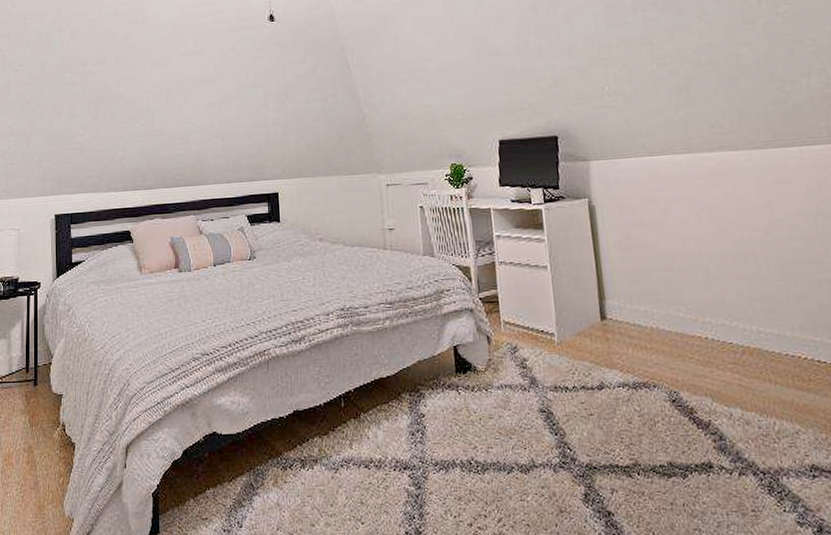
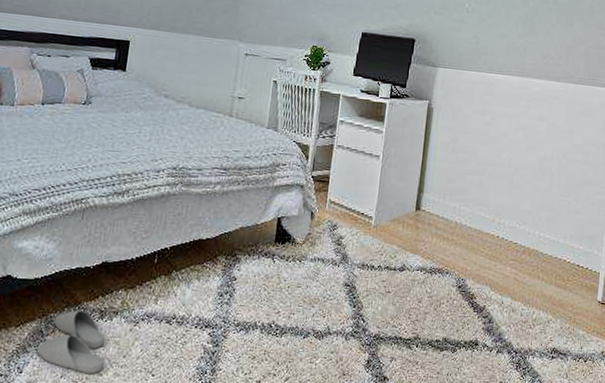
slippers: none [250,461,314,526] -> present [36,310,105,375]

